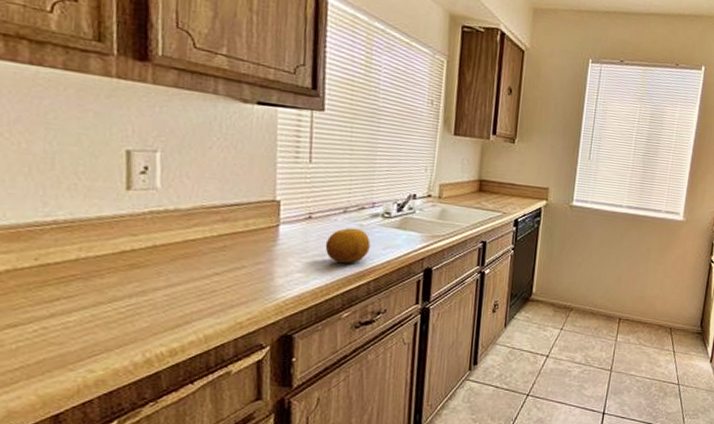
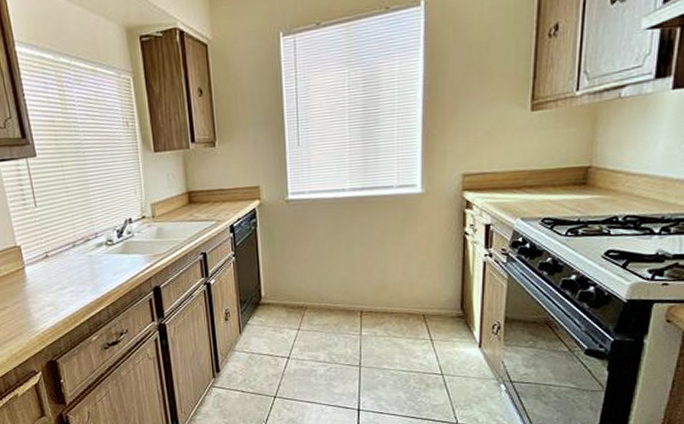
fruit: present [325,227,370,264] -> none [64,259,102,293]

